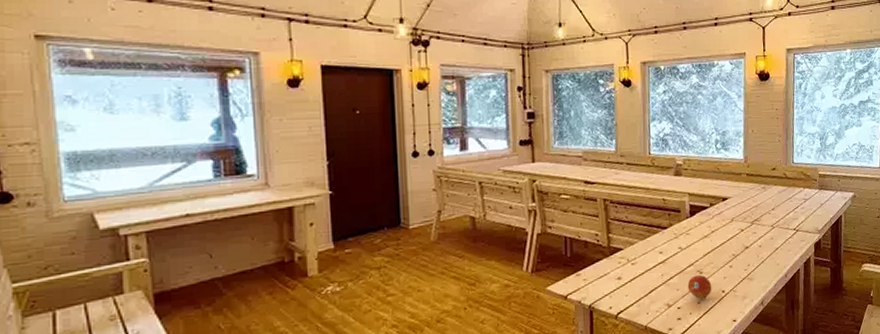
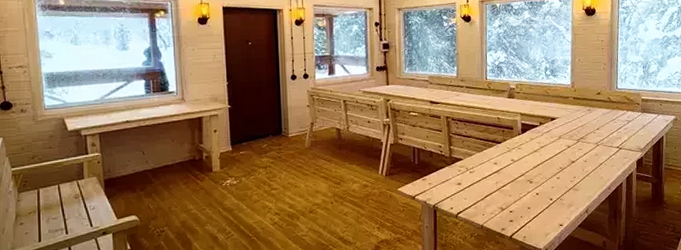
fruit: present [687,274,712,300] -> none [519,183,541,205]

